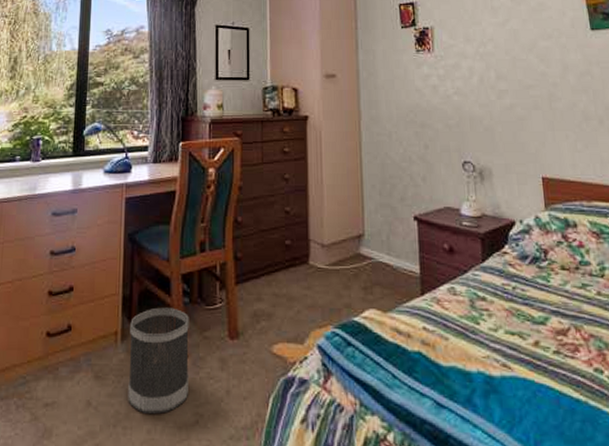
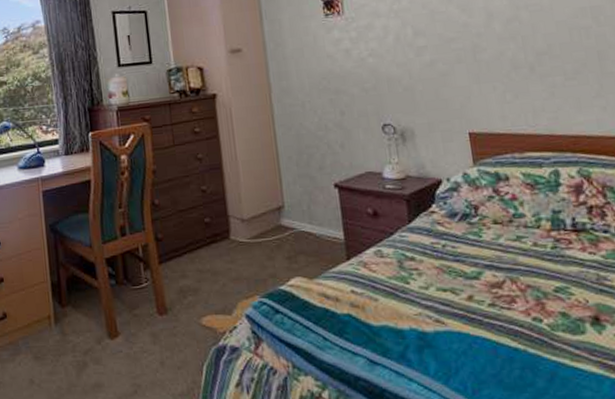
wastebasket: present [128,307,189,414] -> none [61,290,124,387]

